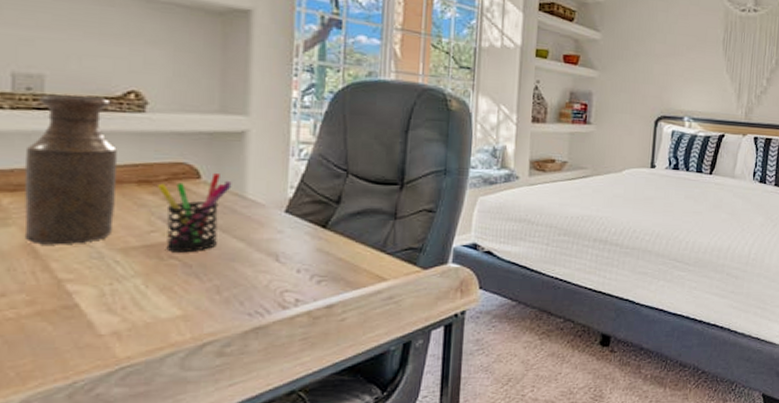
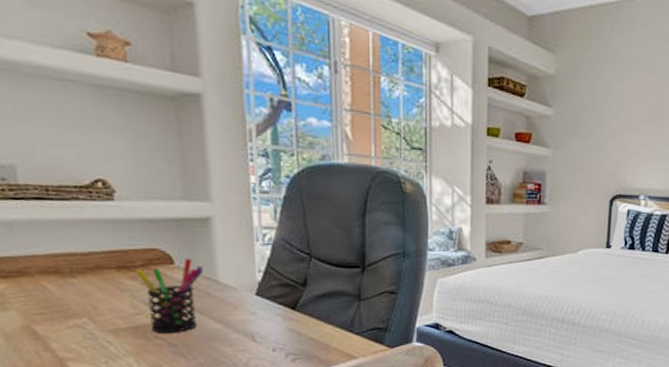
bottle: present [24,94,118,245] -> none [10,184,102,327]

